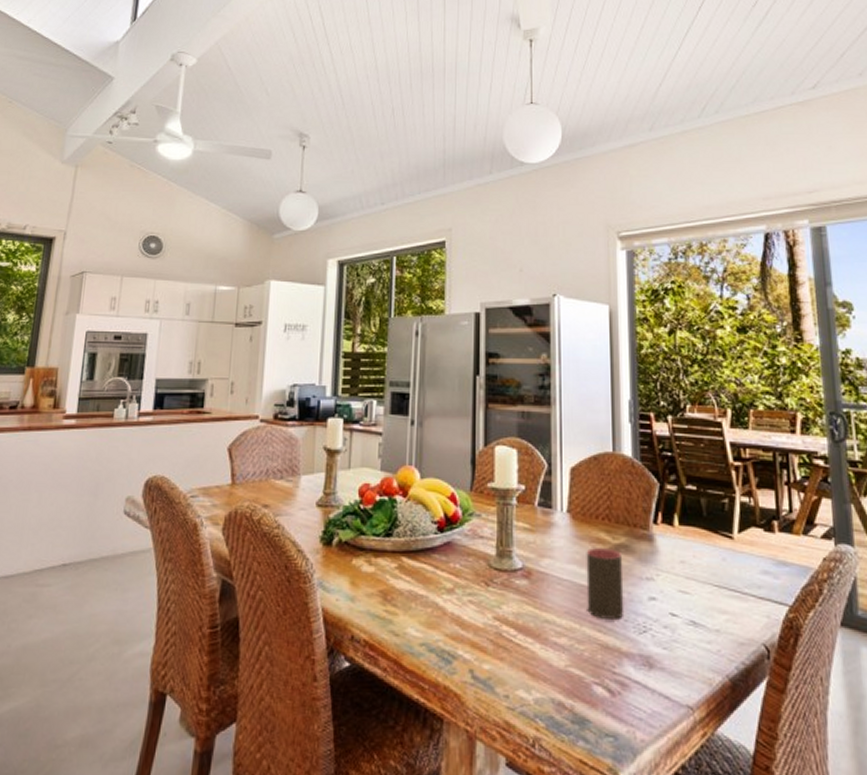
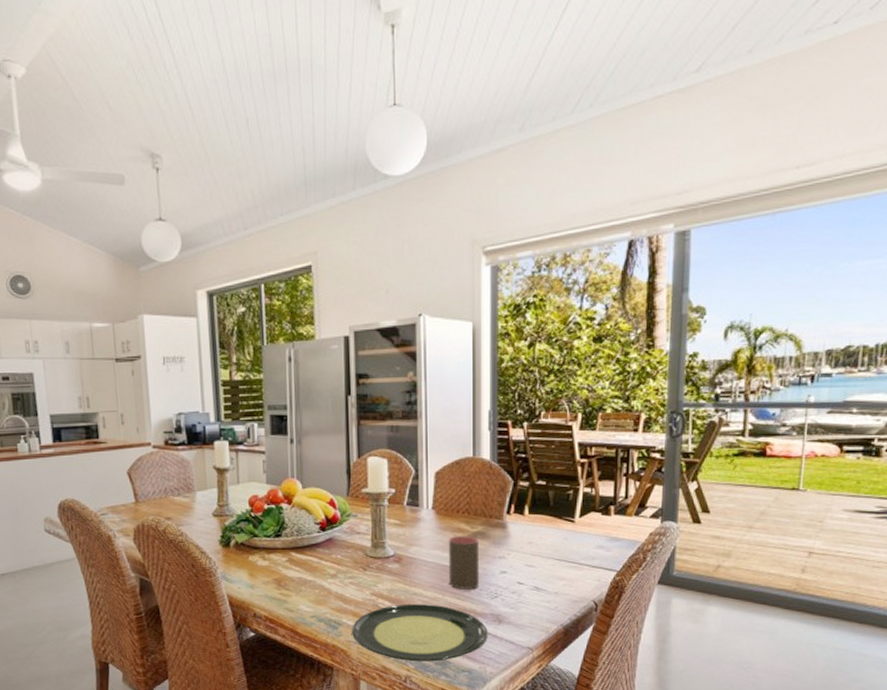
plate: none [469,634,638,719] -> present [352,604,489,662]

